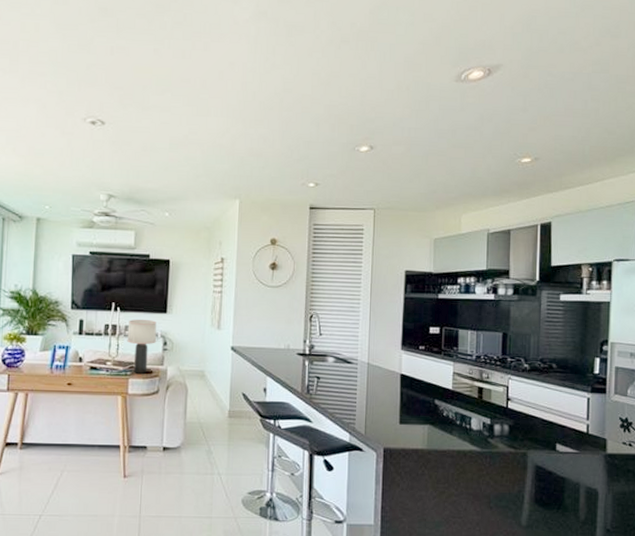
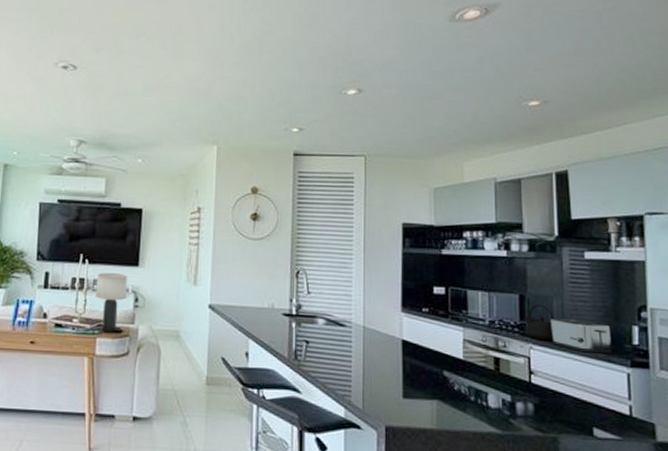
kettle: none [505,341,531,374] -> present [523,304,554,343]
toaster: none [526,352,577,382] -> present [549,317,612,354]

